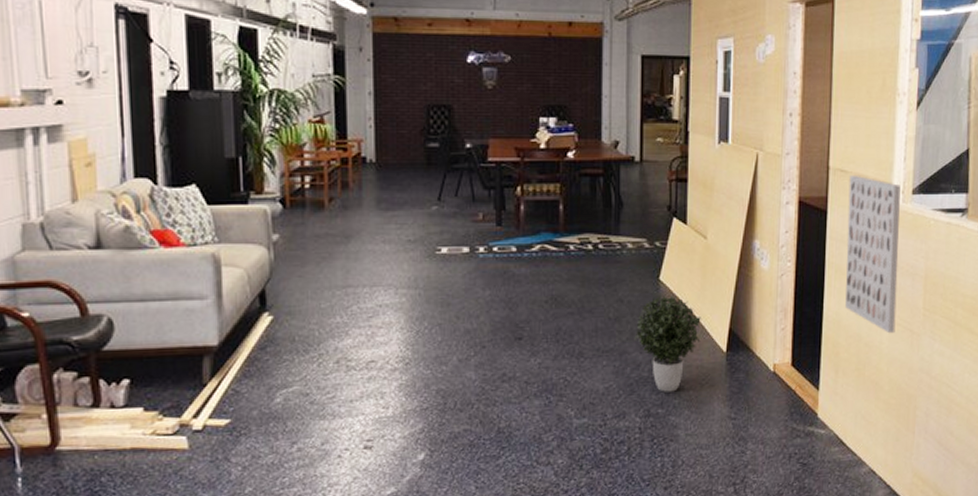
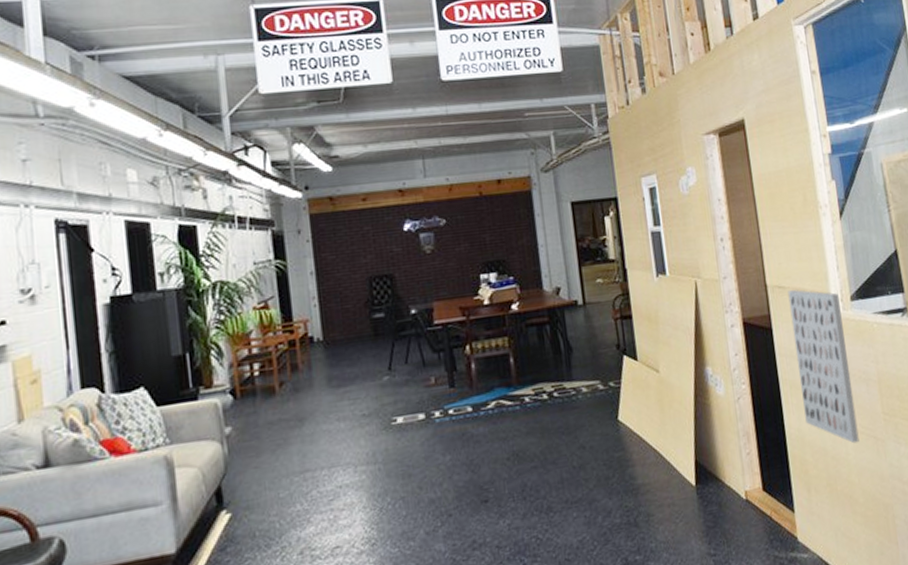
potted plant: present [634,295,701,392] -> none [601,434,668,537]

